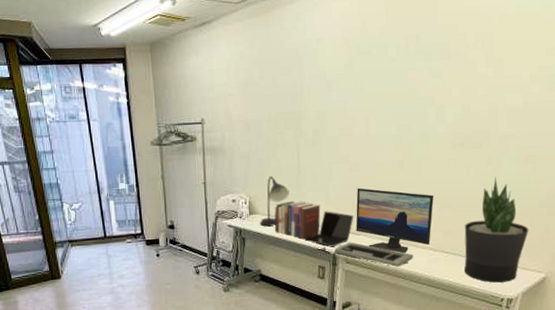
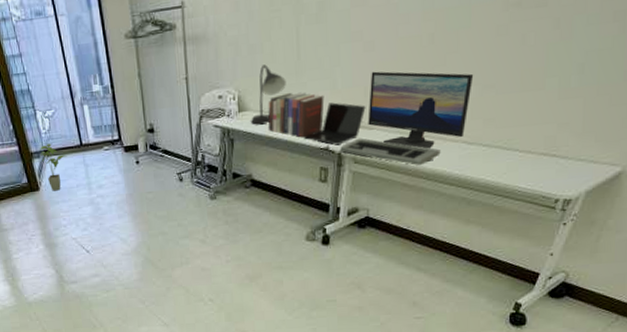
house plant: none [64,234,91,280] -> present [40,143,67,191]
planter: present [464,177,529,283] -> none [508,44,605,181]

